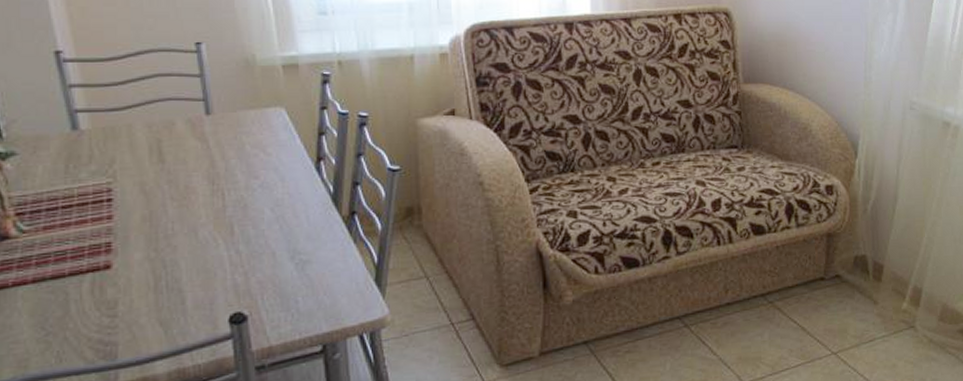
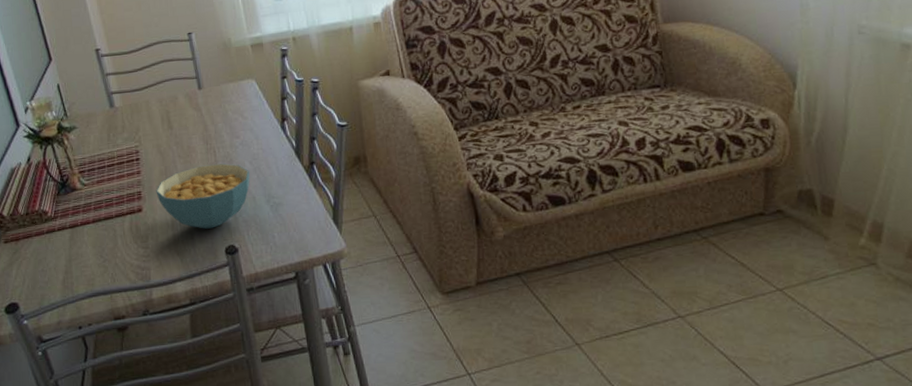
cereal bowl: none [134,209,270,292] -> present [156,163,250,229]

